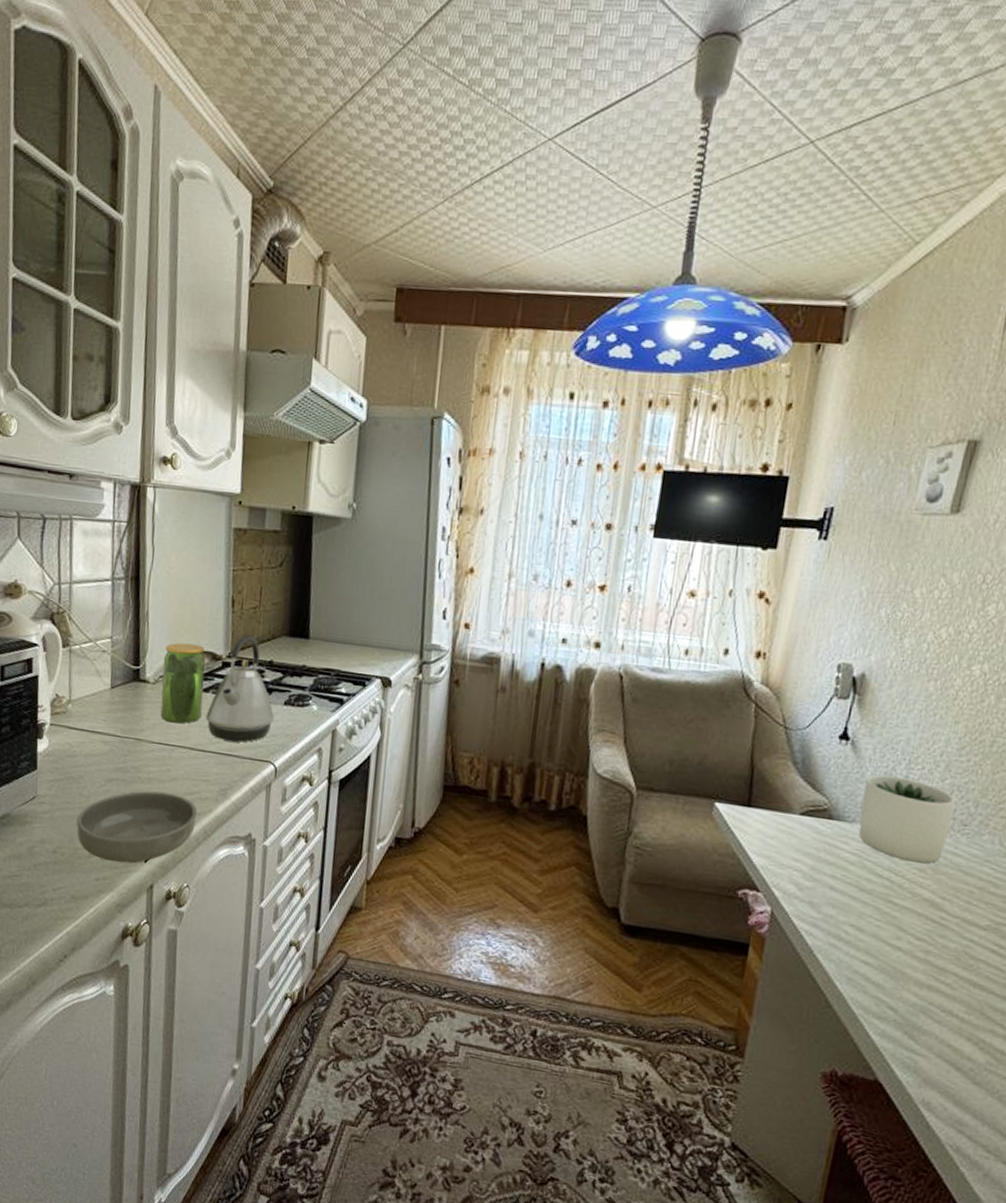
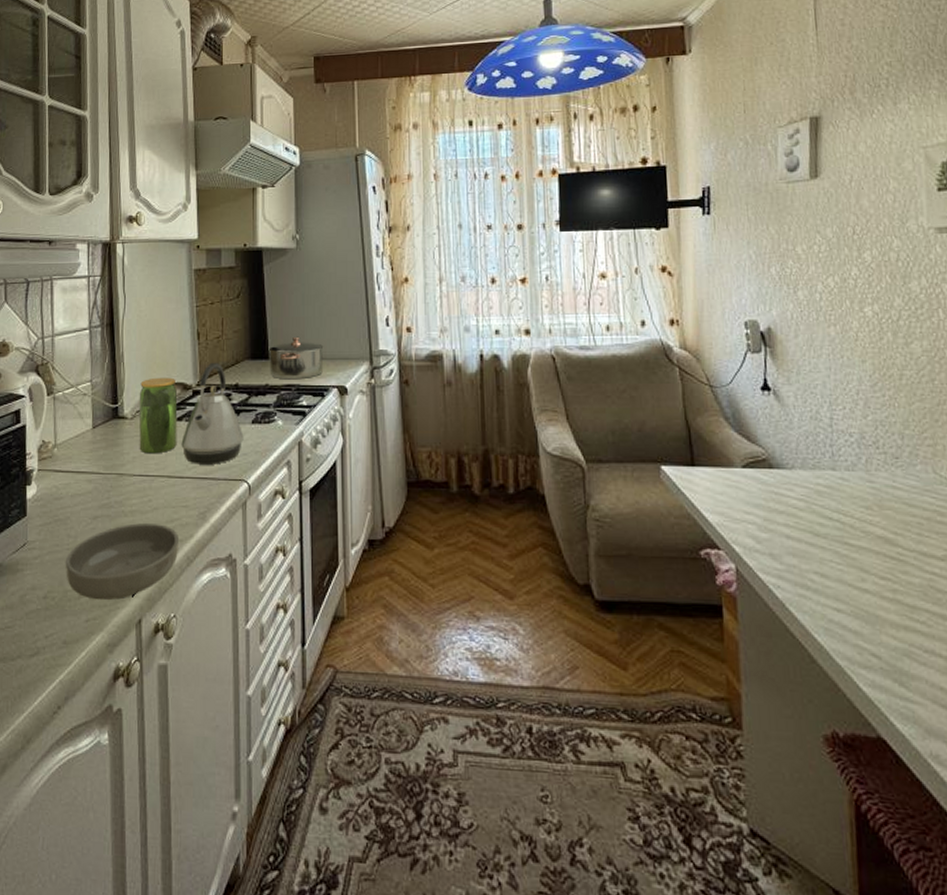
cooking pot: none [308,617,371,665] -> present [268,336,324,380]
planter: present [858,774,956,864] -> none [795,419,884,501]

